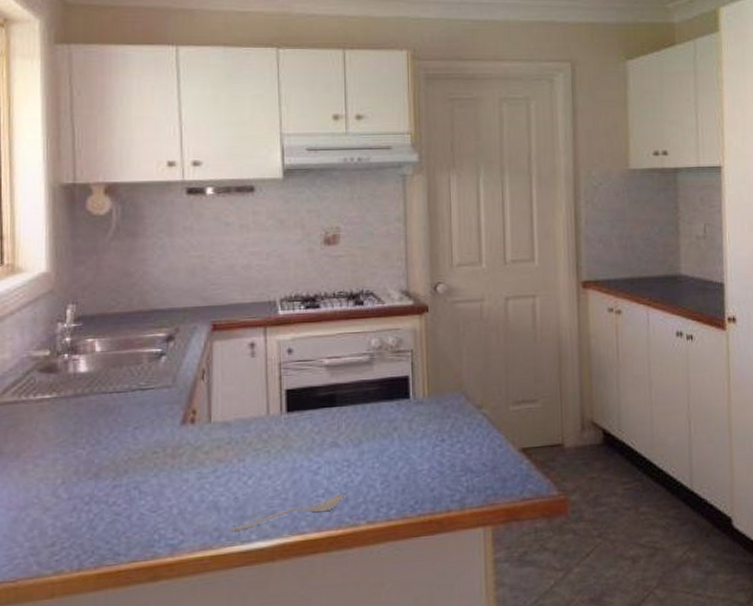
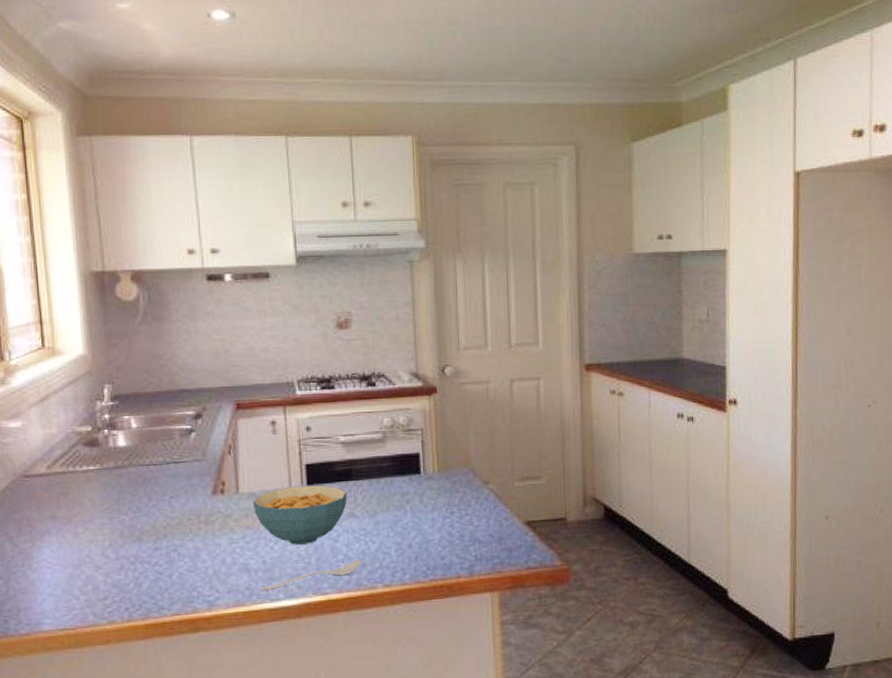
cereal bowl: none [226,412,330,479] -> present [252,485,348,545]

